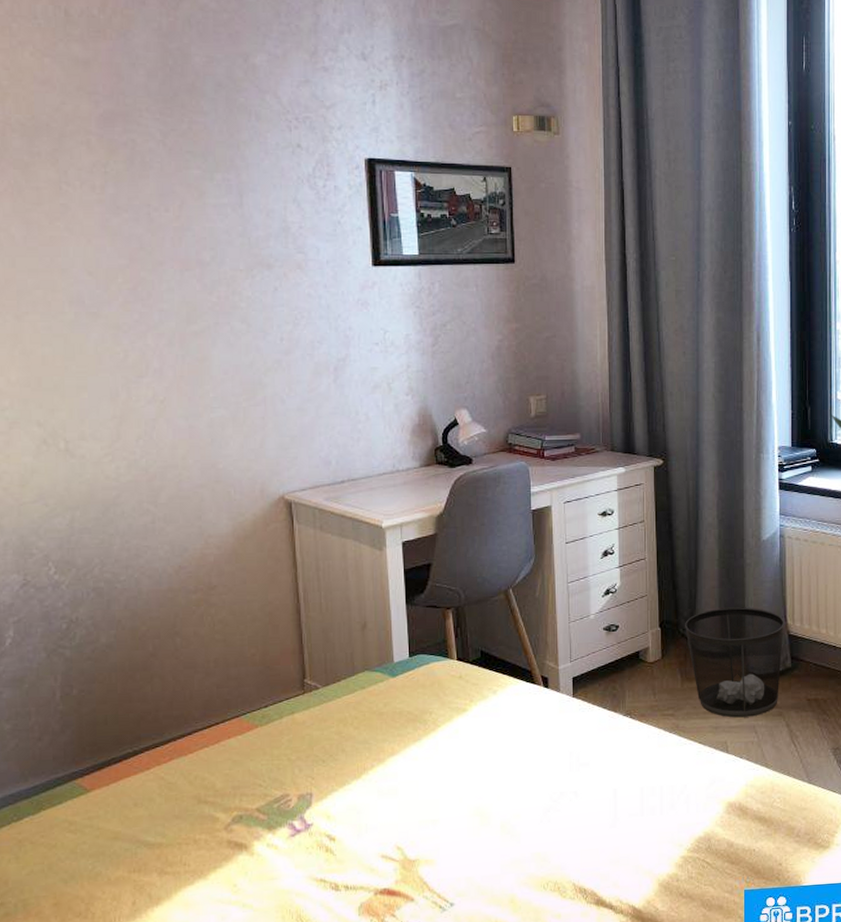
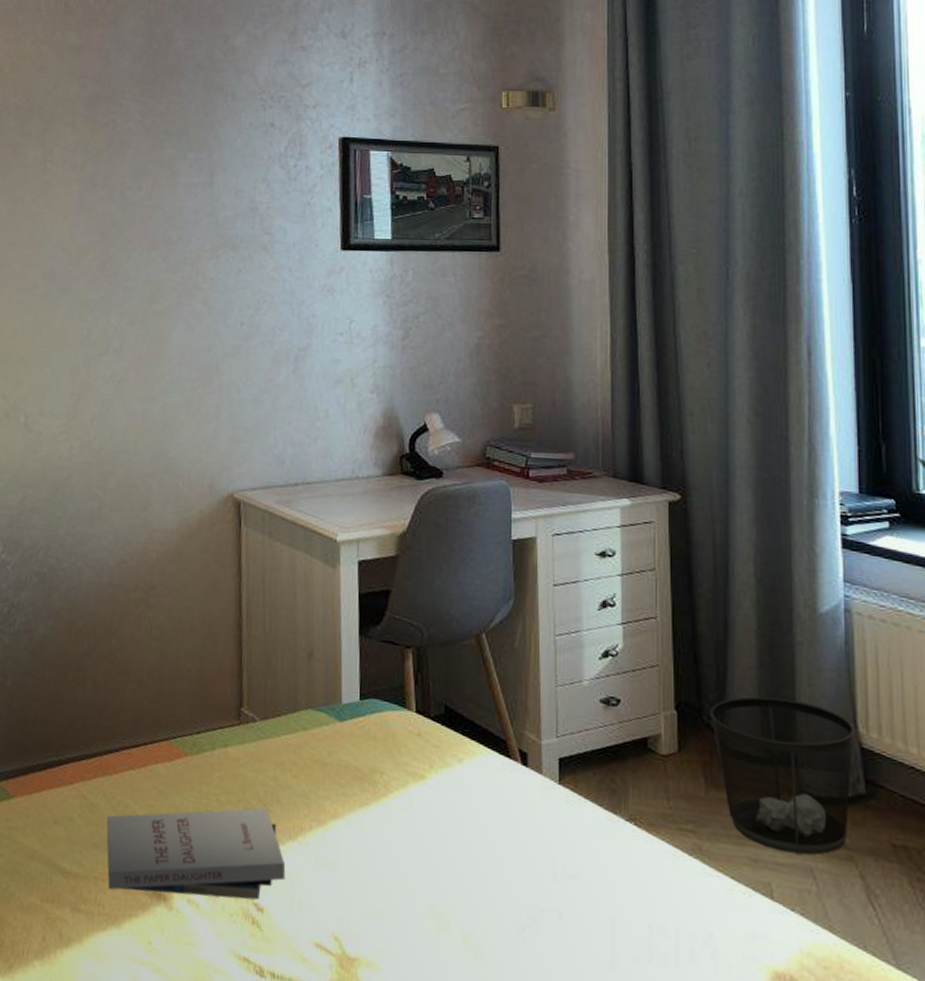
books: none [186,757,353,851] -> present [106,807,286,900]

